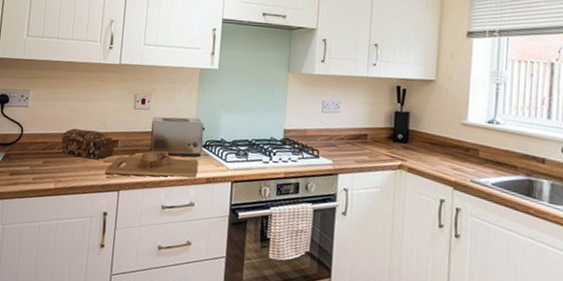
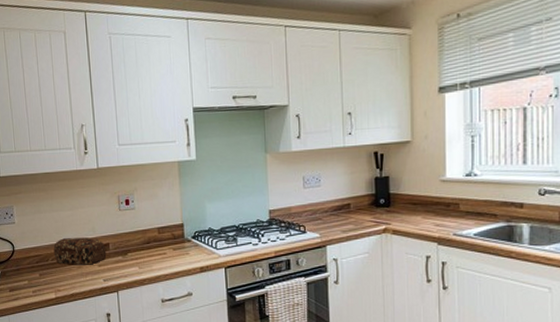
cutting board: present [104,150,199,178] -> none [101,248,191,278]
toaster: present [150,116,206,158] -> none [138,210,193,252]

